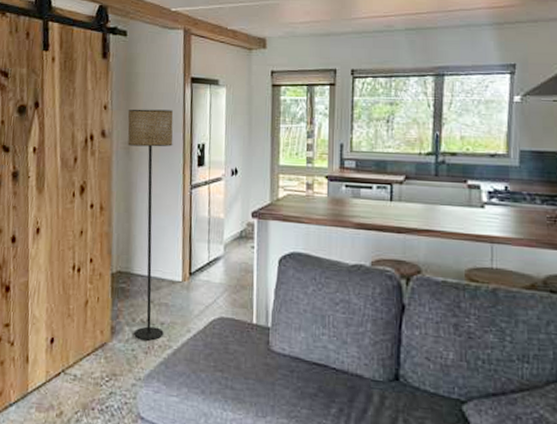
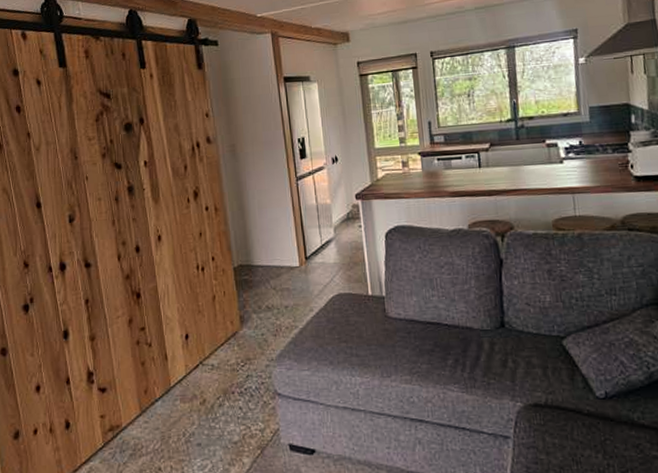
floor lamp: present [127,109,174,341] -> none [228,110,289,324]

